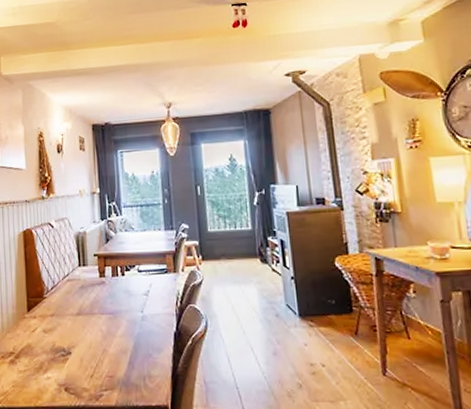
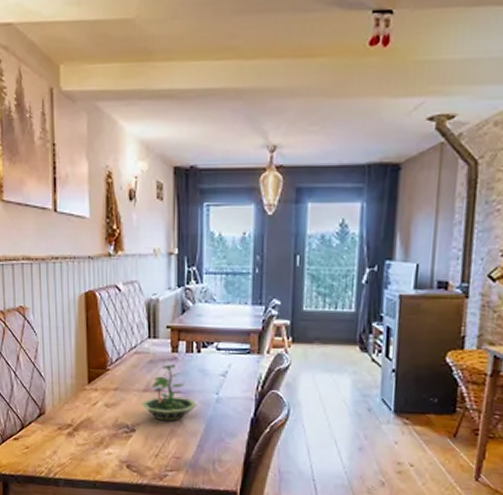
terrarium: none [75,287,126,342] -> present [141,363,198,422]

